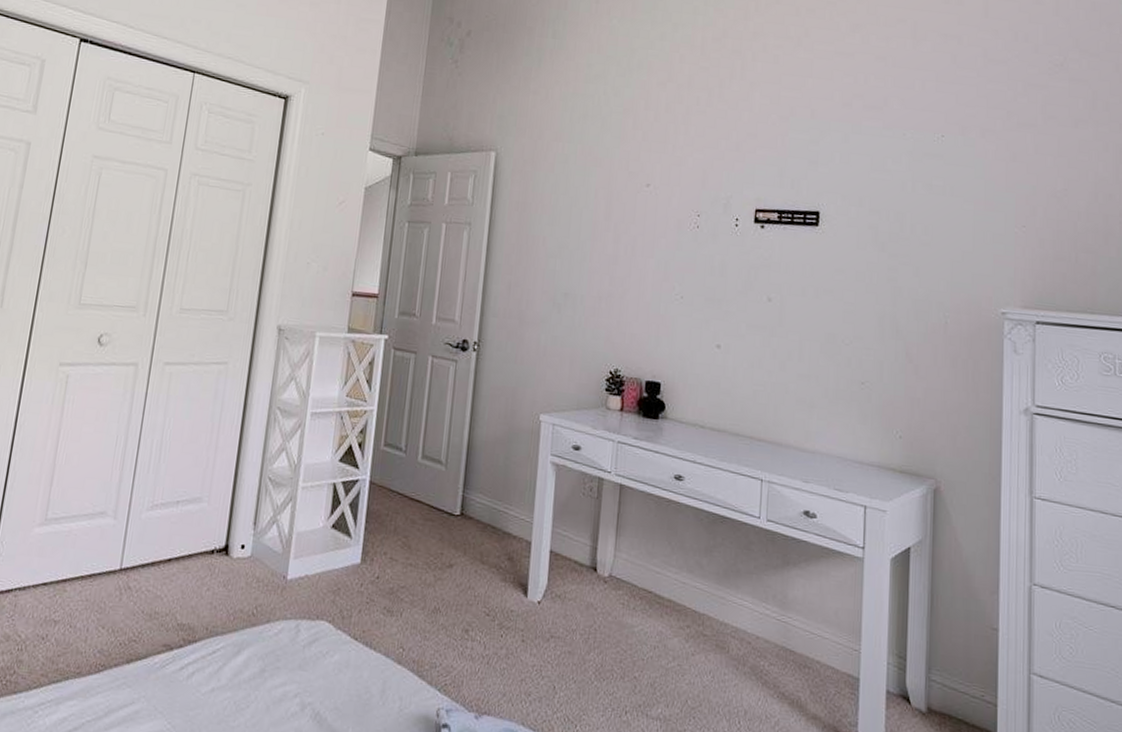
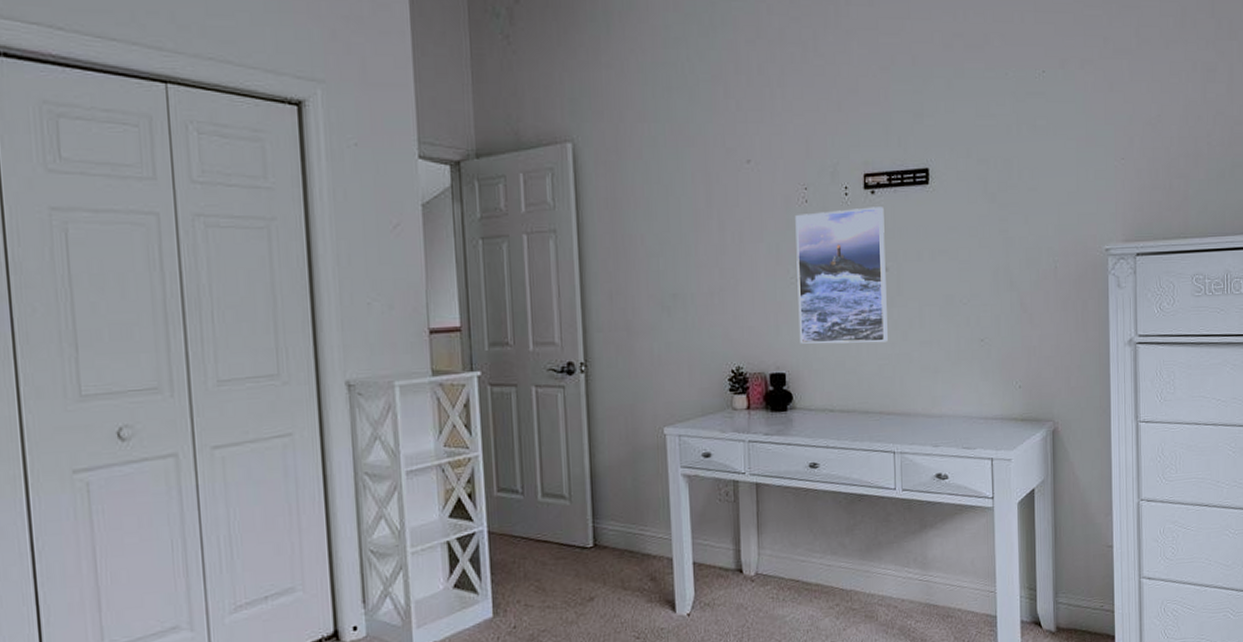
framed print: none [678,237,772,370] -> present [795,207,889,344]

